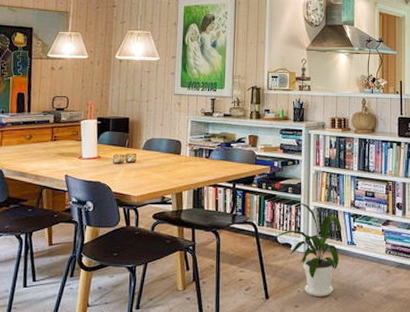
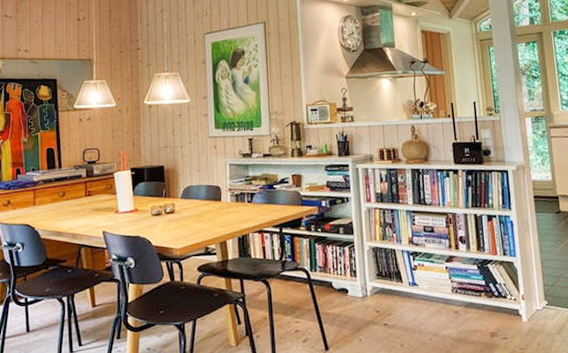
house plant: present [273,201,342,296] -> none [328,242,402,345]

